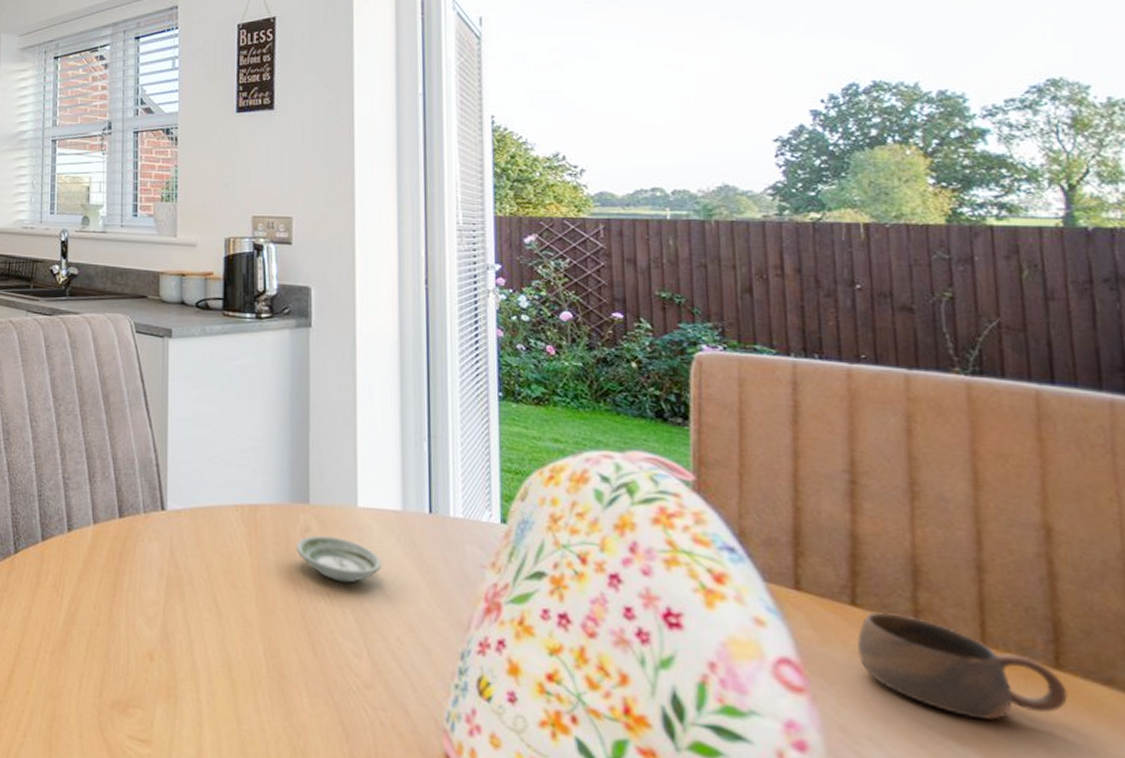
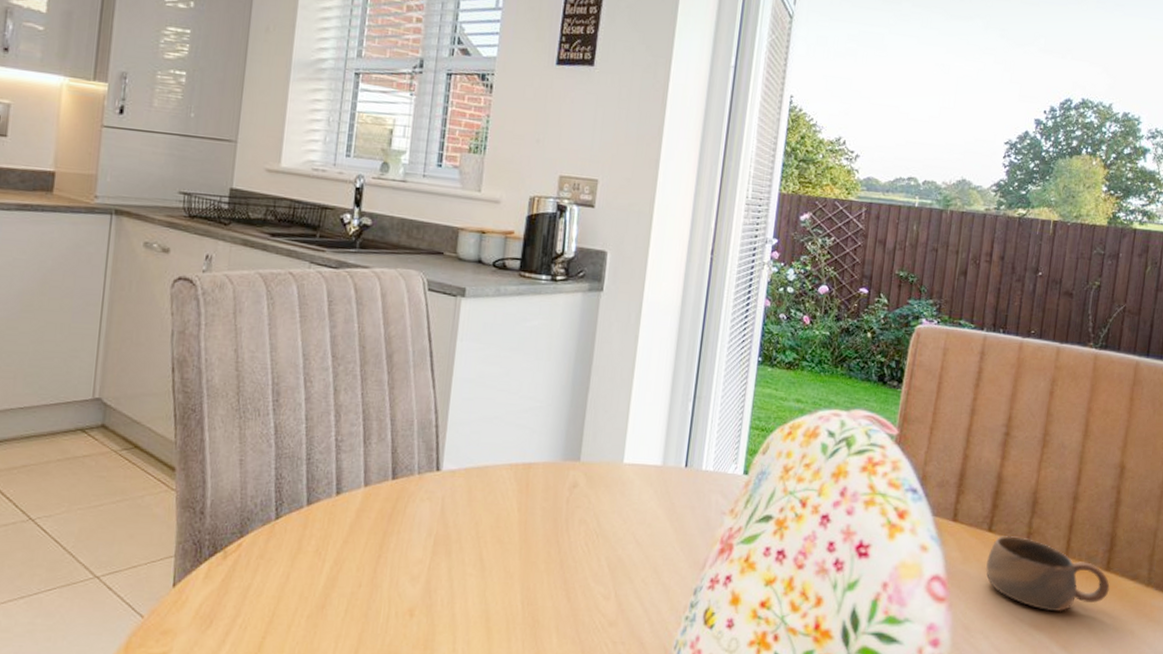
saucer: present [296,535,381,583] -> none [563,490,638,533]

